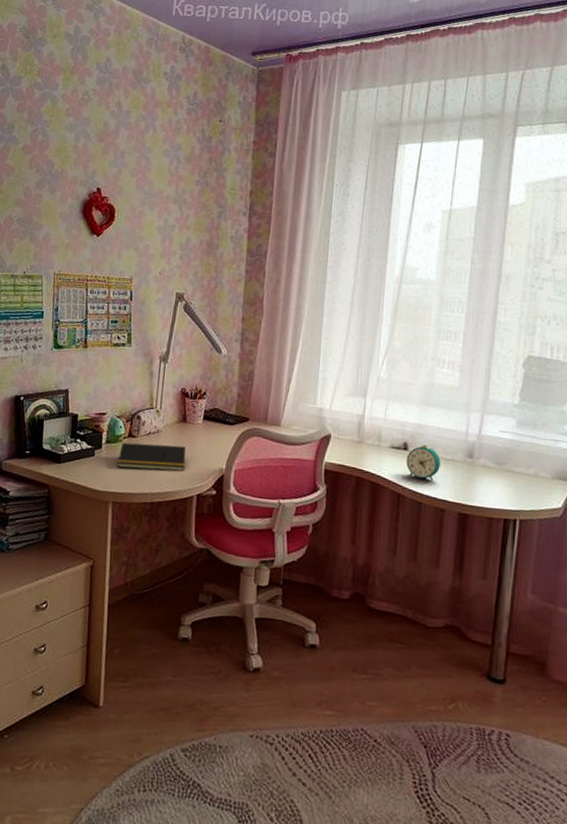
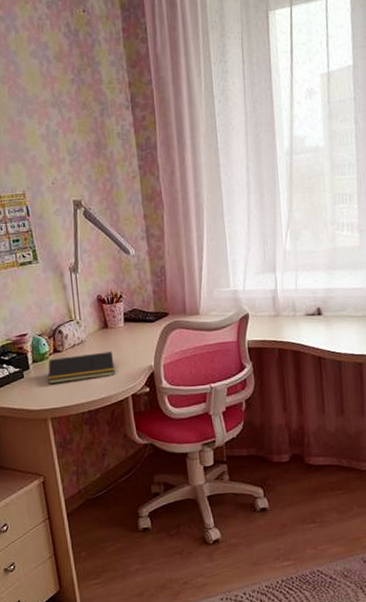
alarm clock: present [406,445,441,481] -> none [321,307,353,340]

